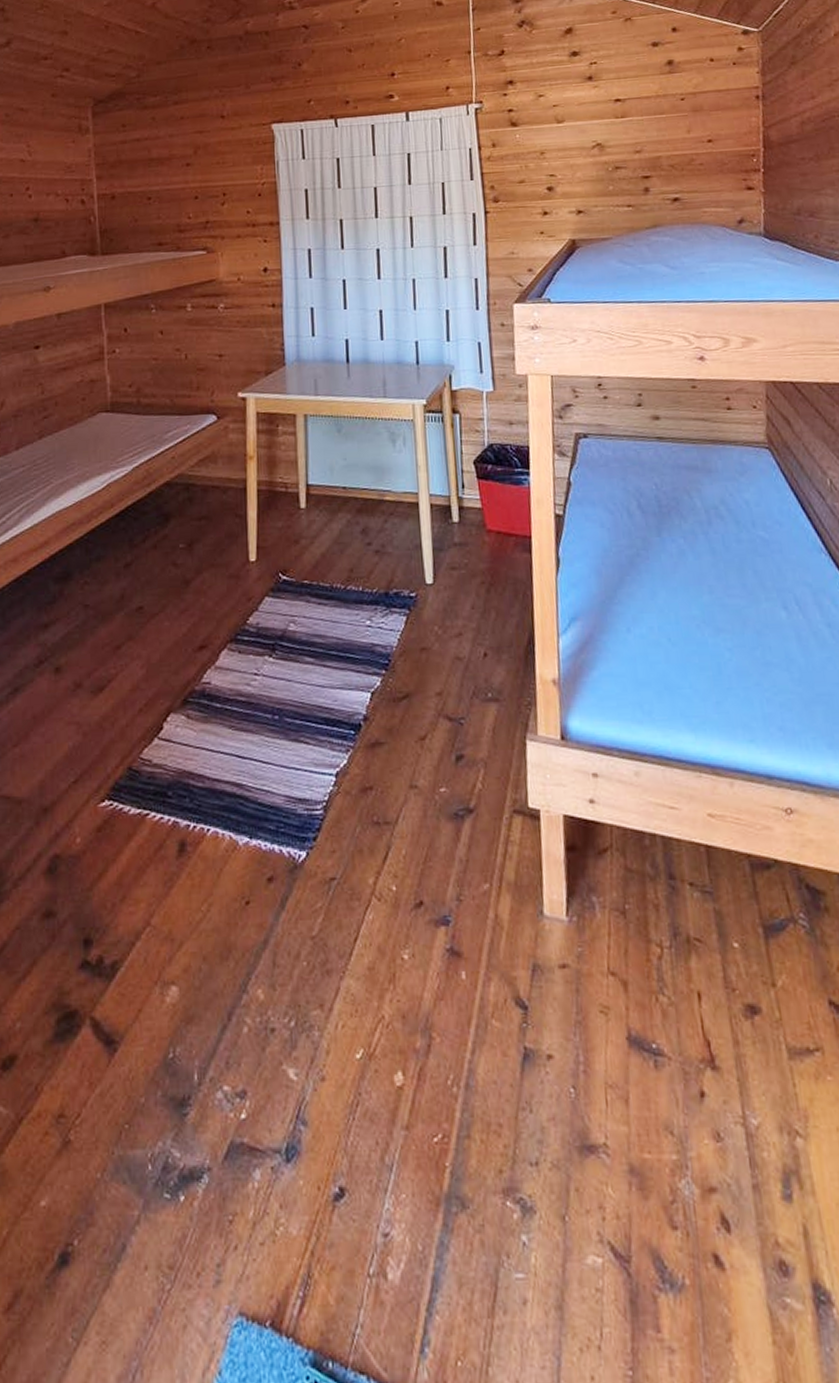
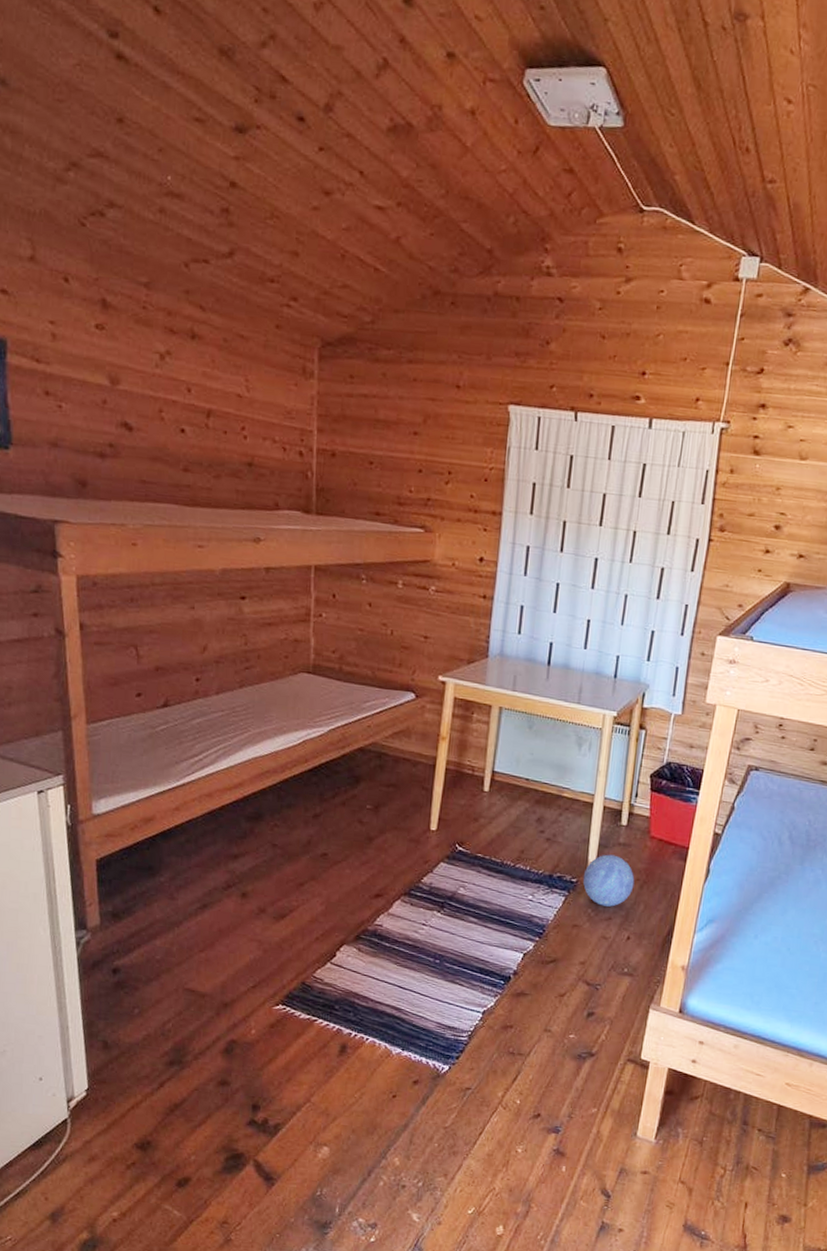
ball: none [422,558,480,620] -> present [582,854,635,907]

